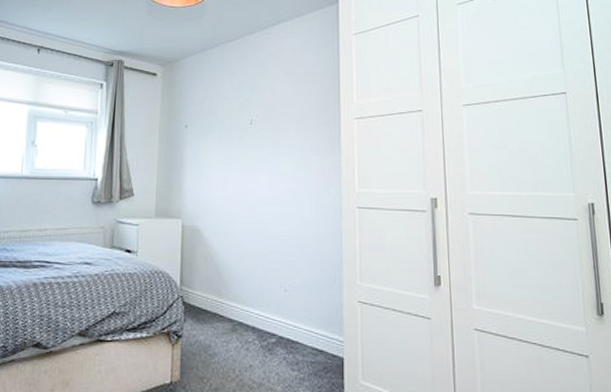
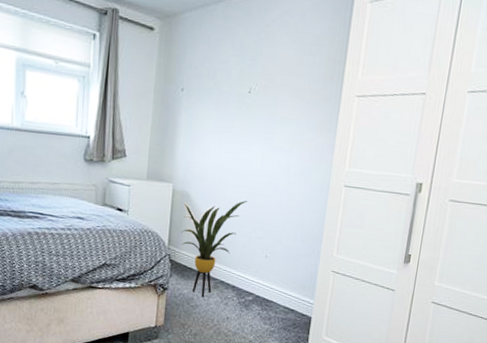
house plant: none [193,231,259,344] -> present [181,201,247,298]

